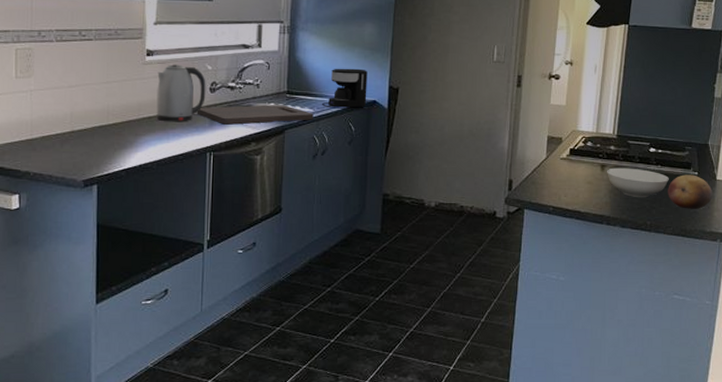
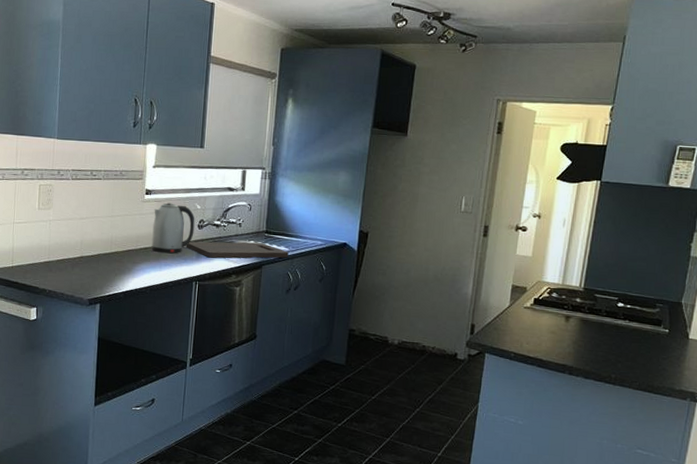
coffee maker: present [322,68,380,111] -> none [297,212,350,252]
bowl: present [607,168,669,197] -> none [571,319,637,351]
fruit: present [668,174,713,209] -> none [635,331,684,367]

